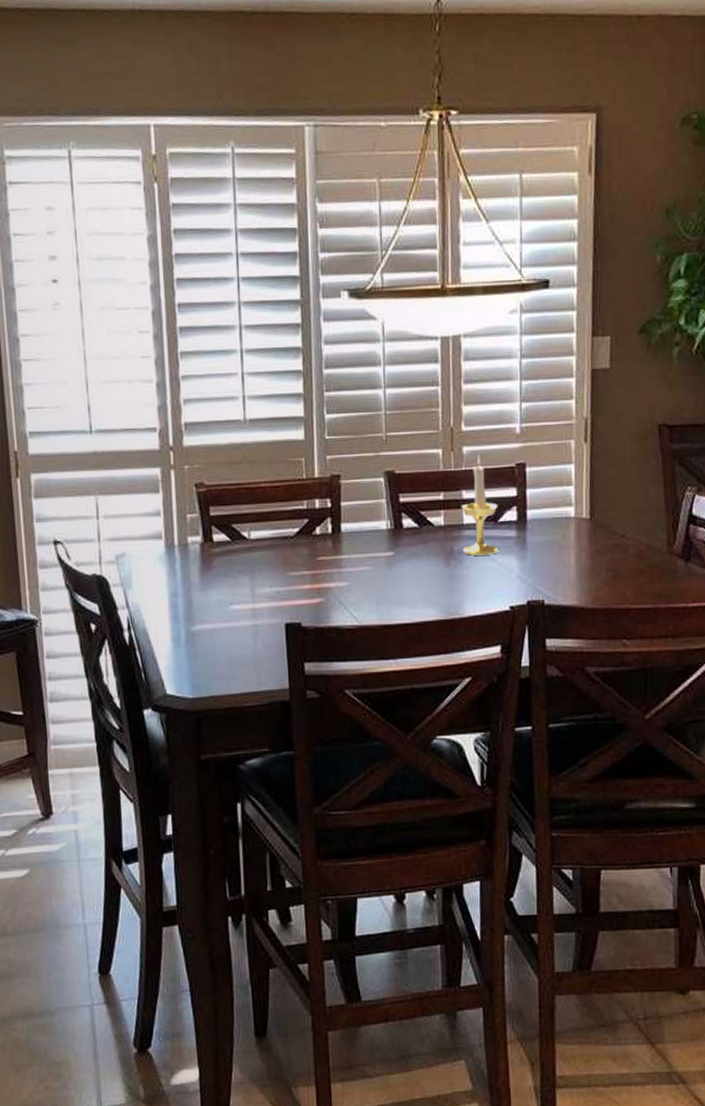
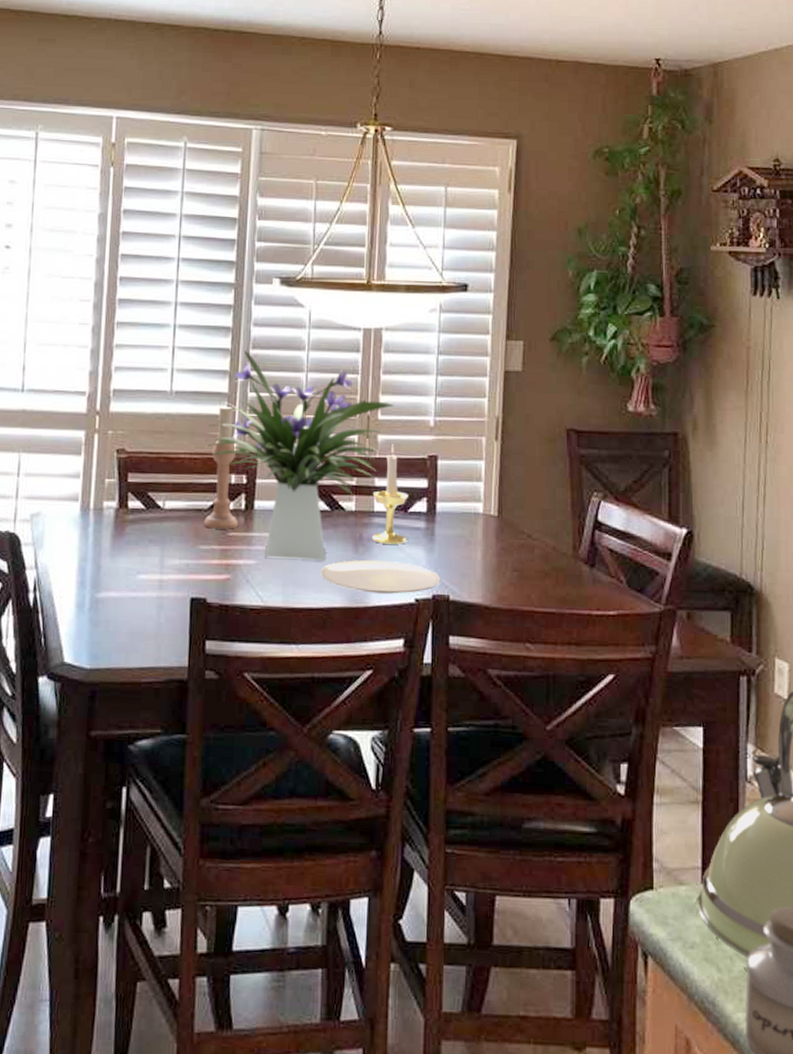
flower arrangement: none [287,370,478,579] -> present [207,350,394,560]
candlestick: none [291,430,327,555] -> present [204,406,239,529]
plate: none [413,571,535,604] -> present [320,559,441,594]

